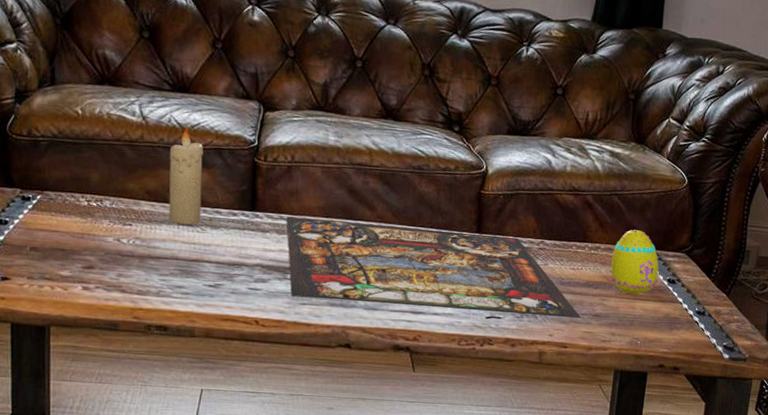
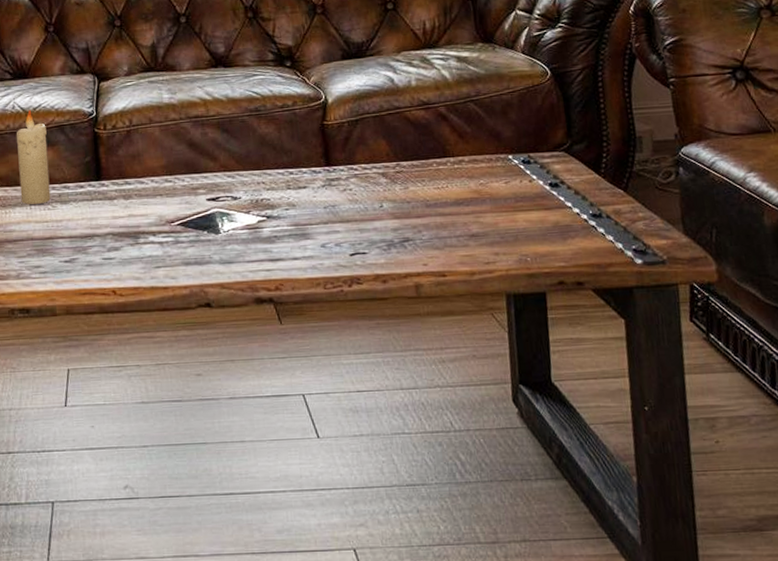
stained glass panel: present [286,216,581,319] -> none [131,164,457,261]
egg: present [611,229,659,294] -> none [479,134,537,206]

